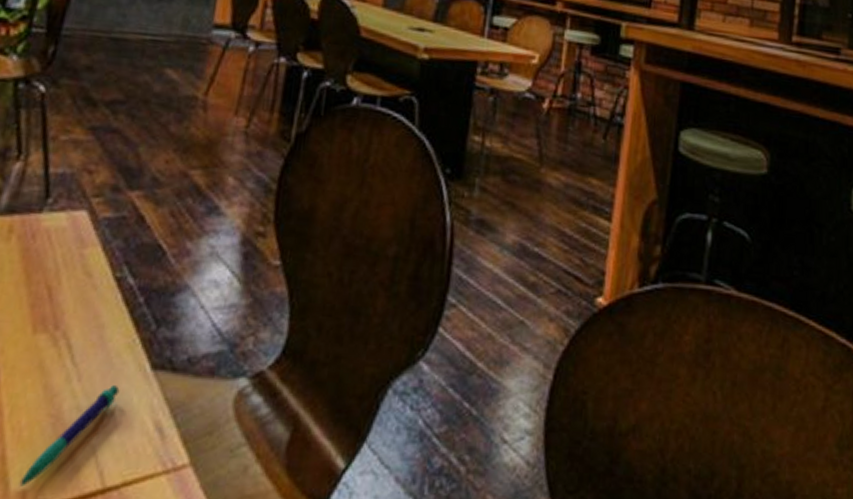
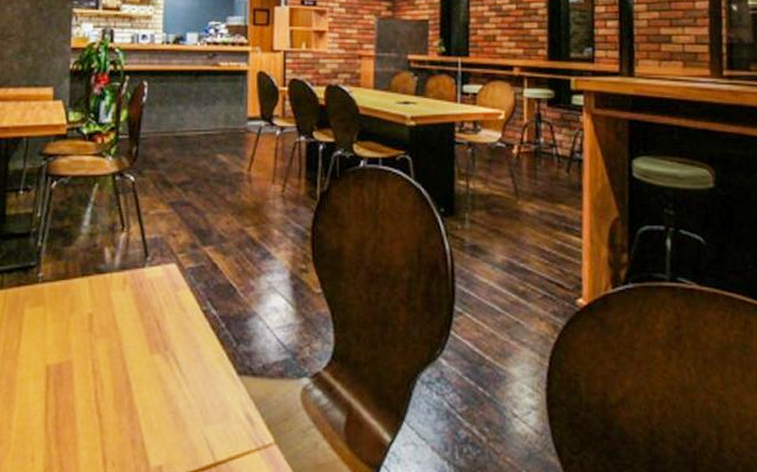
pen: present [18,385,120,488] -> none [156,388,217,464]

